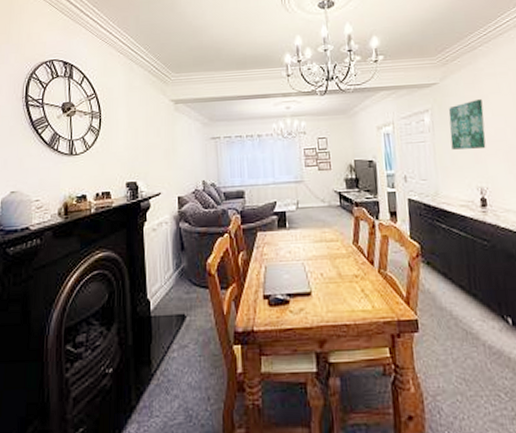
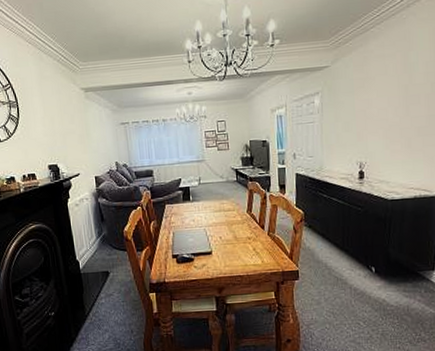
wall art: present [448,99,486,150] -> none [337,81,369,129]

